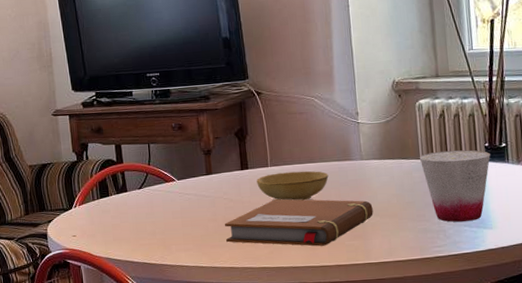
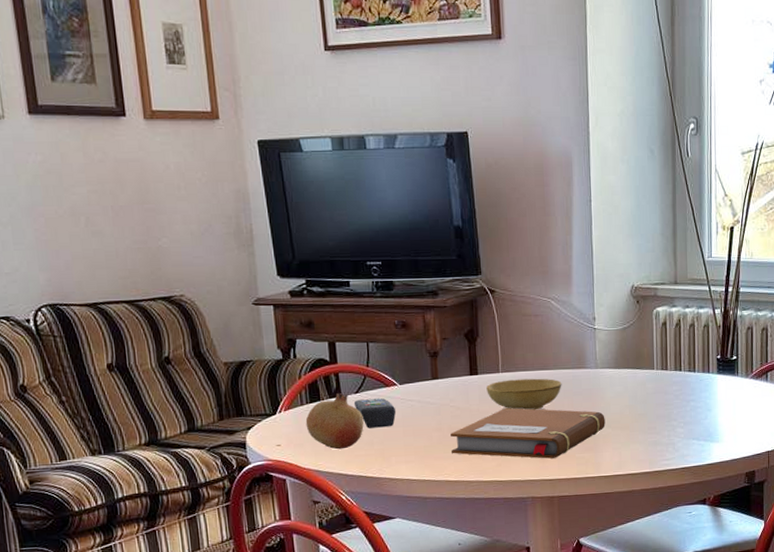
fruit: none [96,188,147,240] -> present [305,392,364,450]
remote control: none [137,192,175,220] -> present [353,397,396,428]
cup: present [419,150,491,223] -> none [653,361,721,436]

